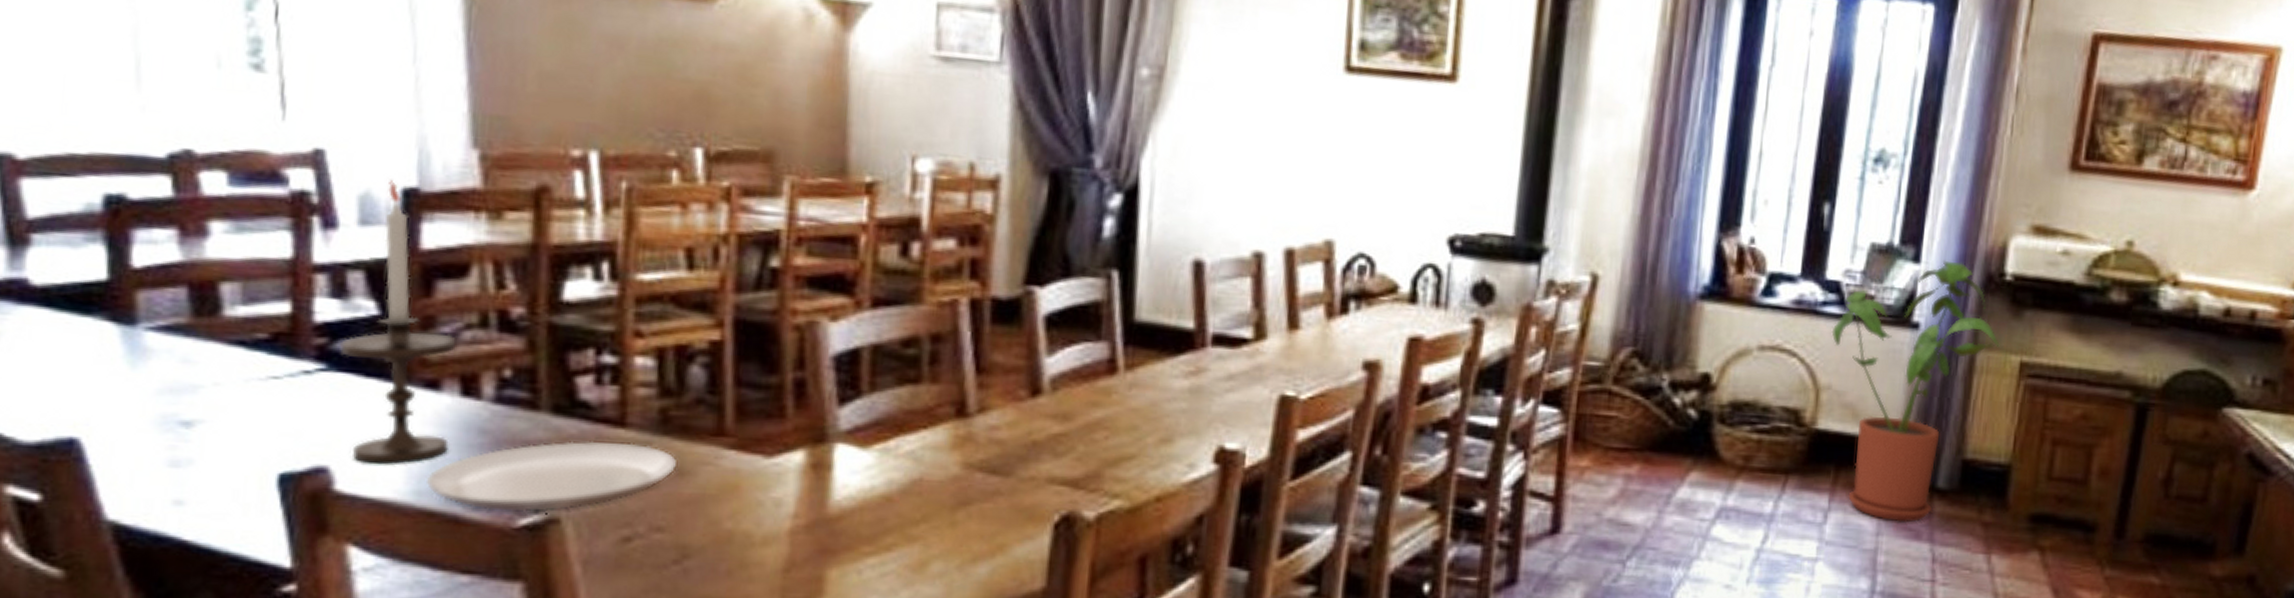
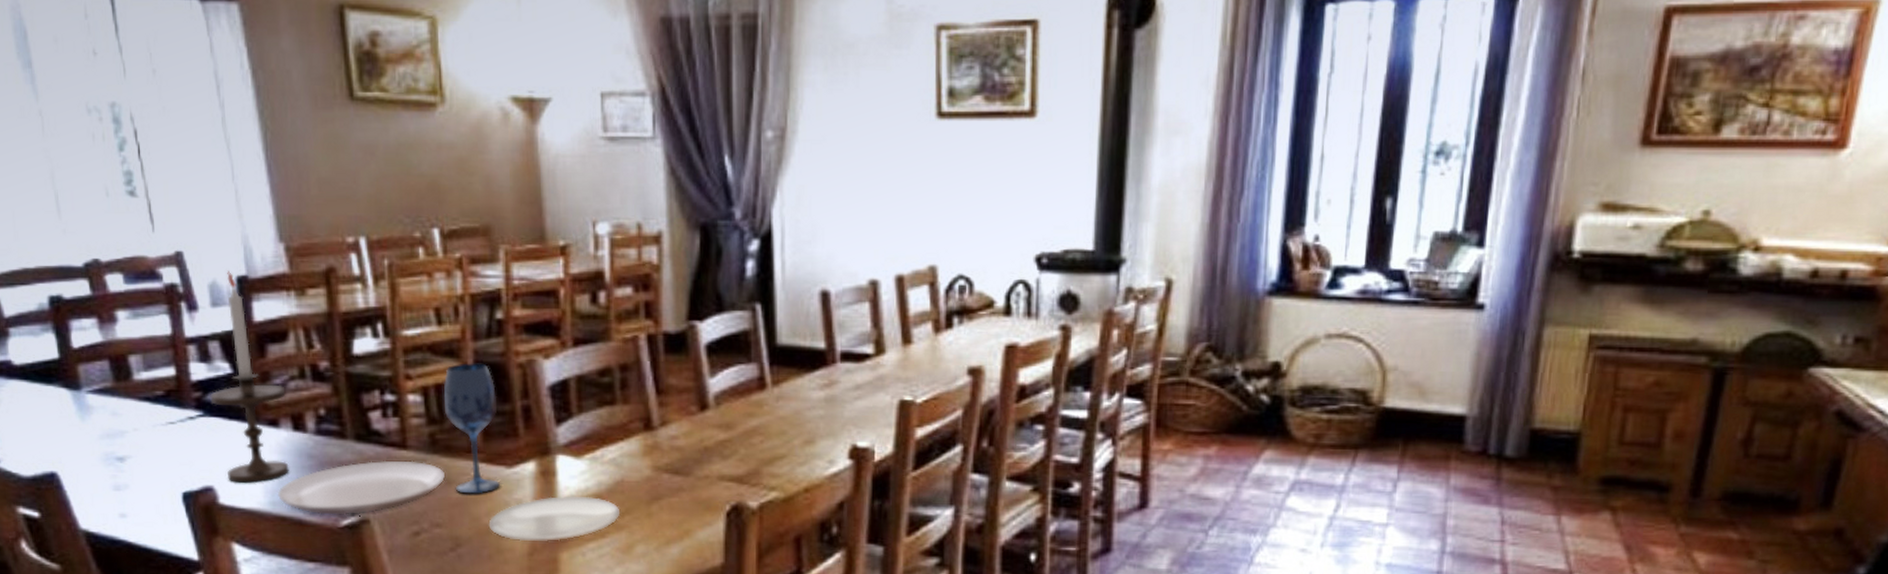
wineglass: none [684,320,761,490] -> present [443,363,500,494]
plate: none [731,496,915,555] -> present [488,496,621,542]
house plant: present [1831,260,2001,523] -> none [1396,243,1569,489]

